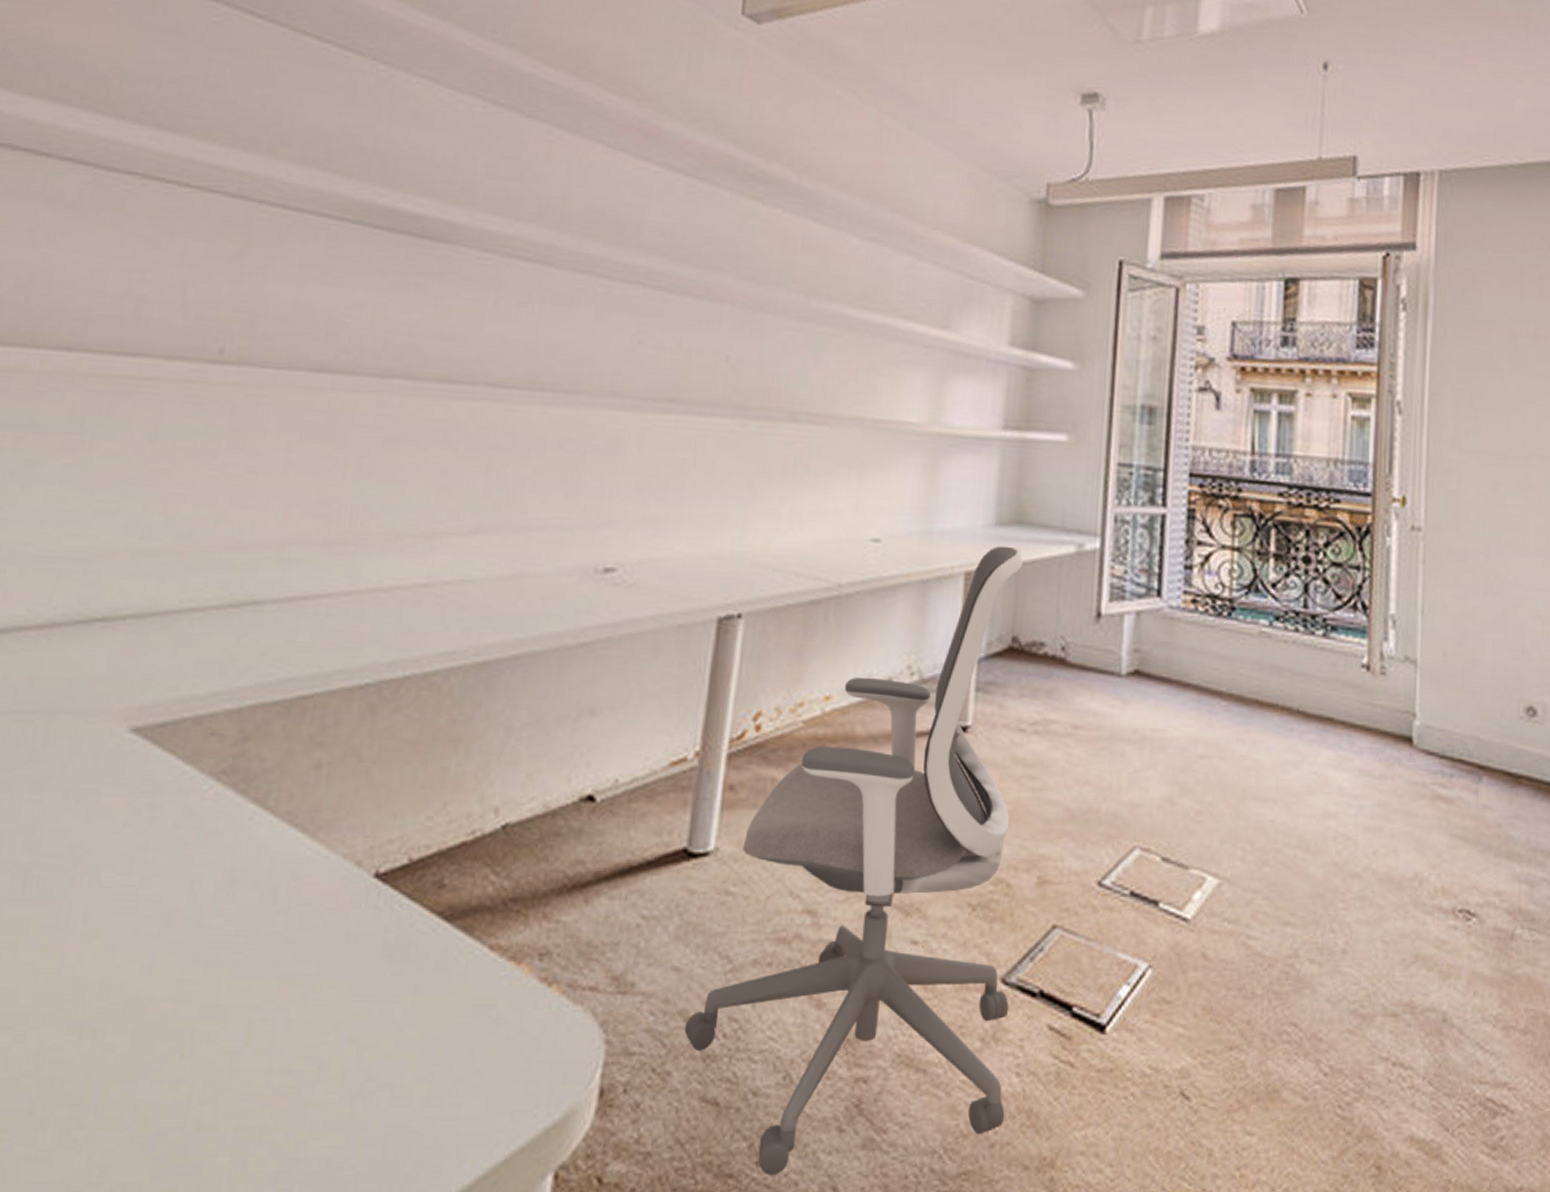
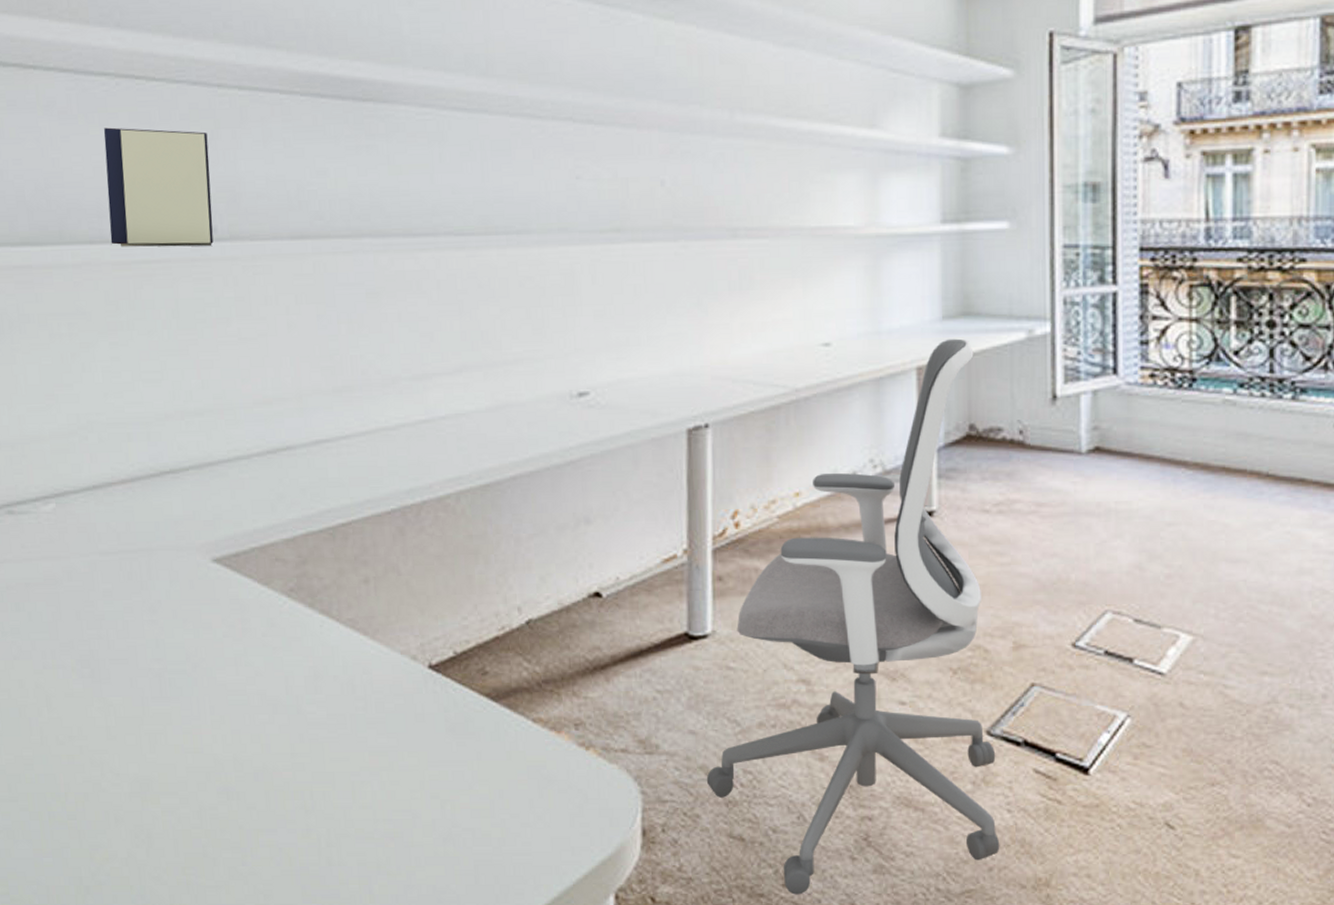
books: none [92,228,236,369] -> present [103,127,214,247]

